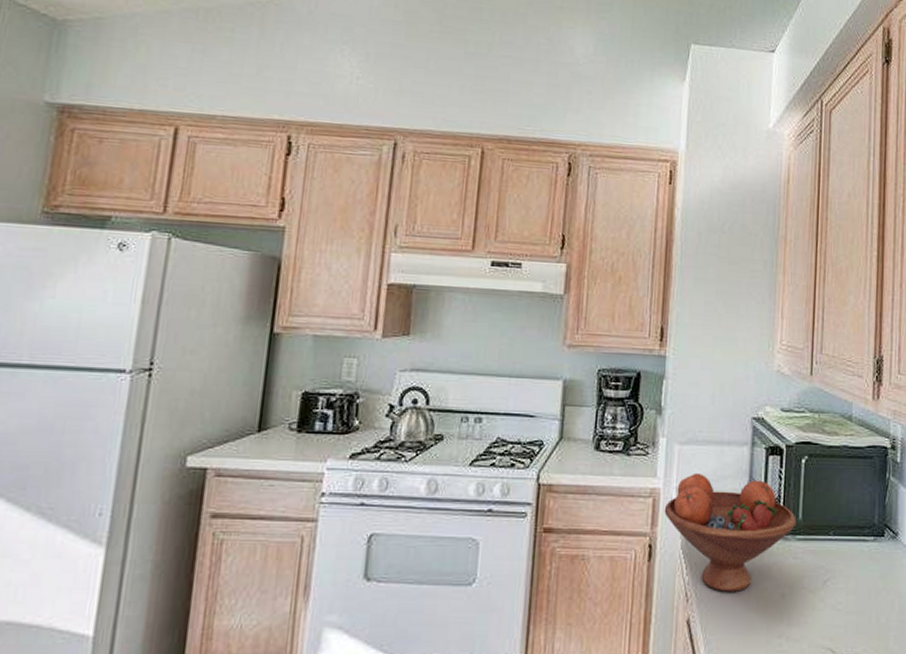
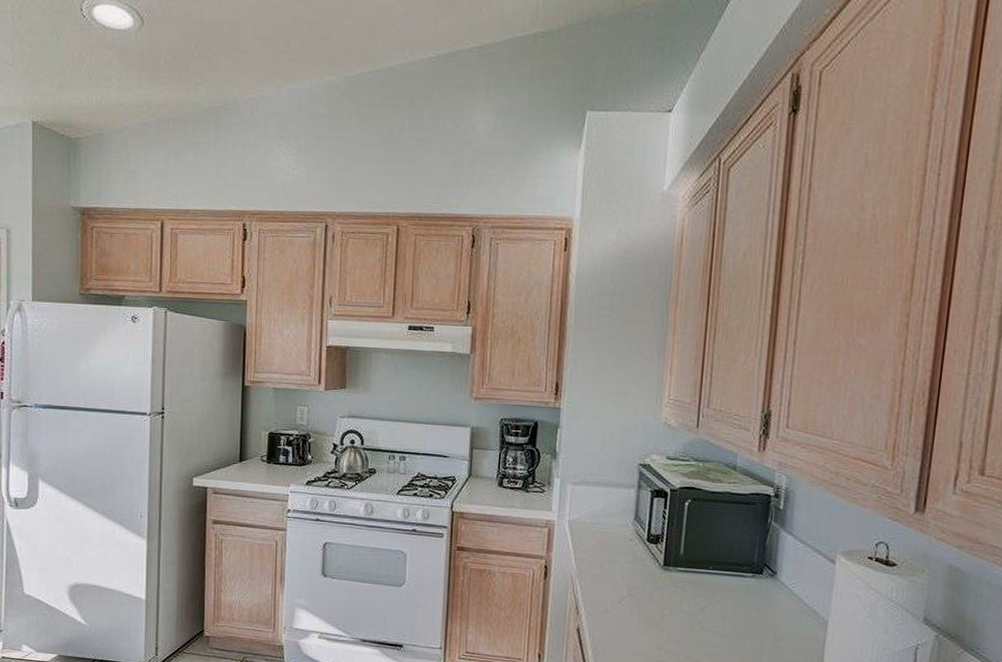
fruit bowl: present [664,472,796,592] -> none [558,509,678,610]

